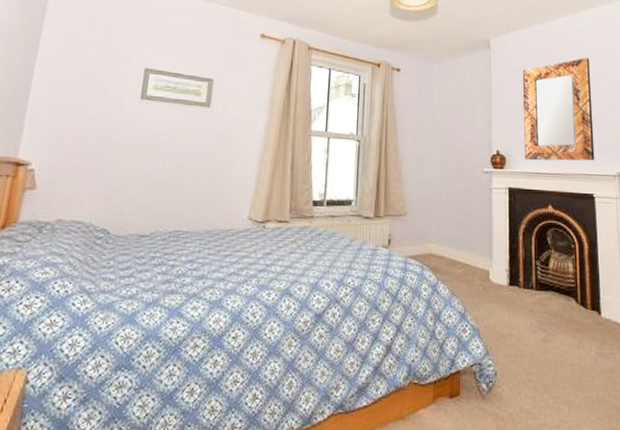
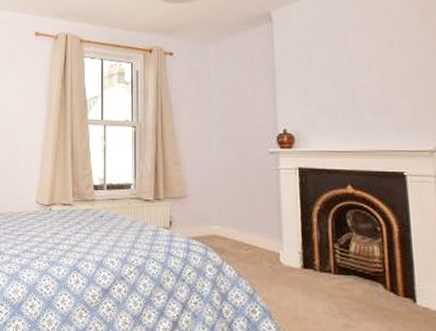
home mirror: present [522,57,595,161] -> none [311,19,405,138]

